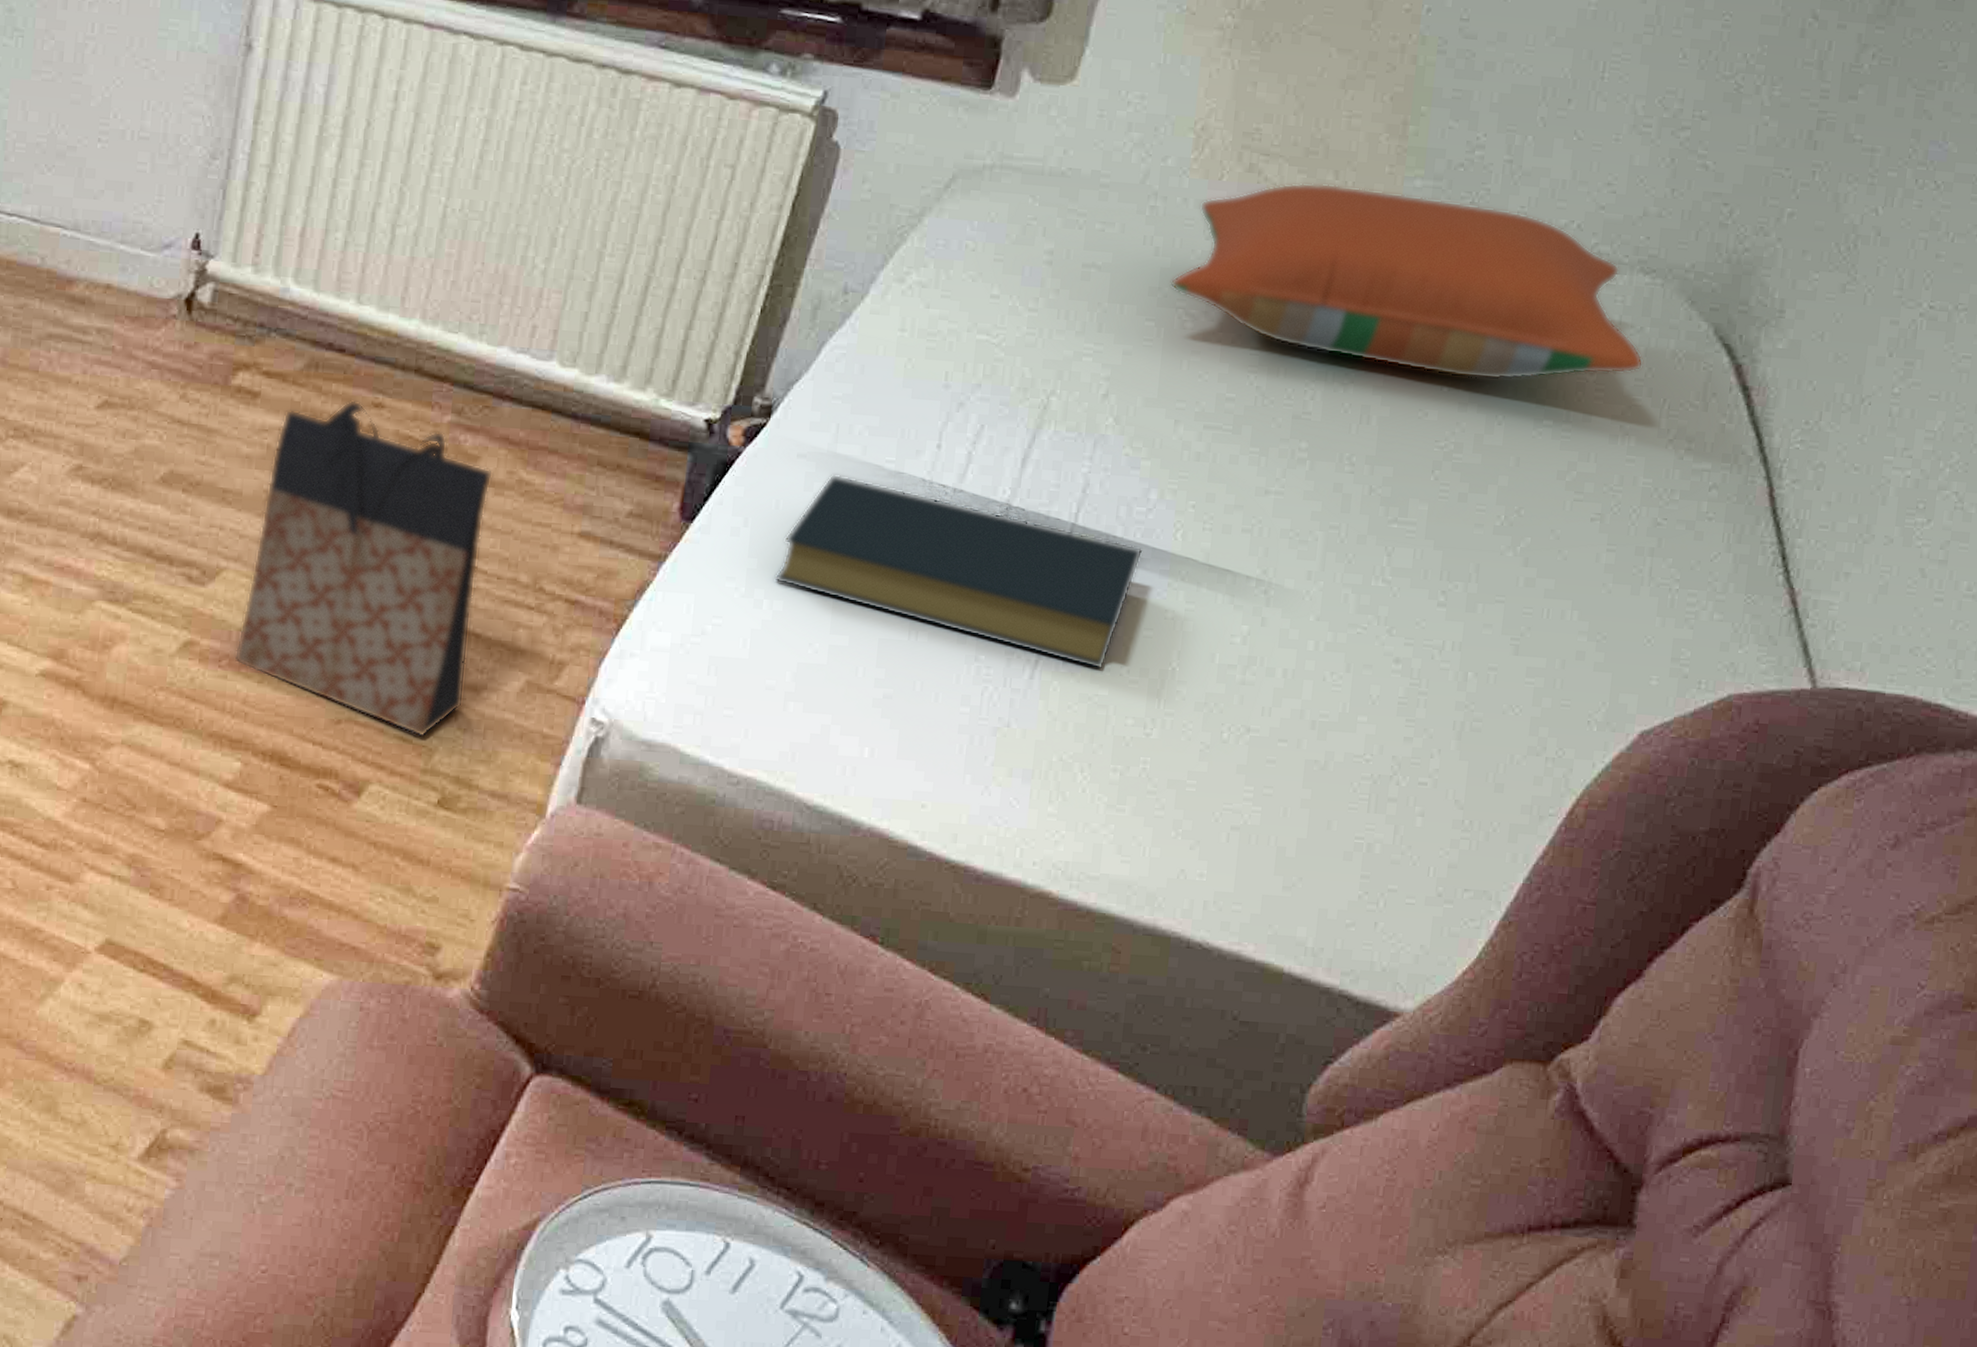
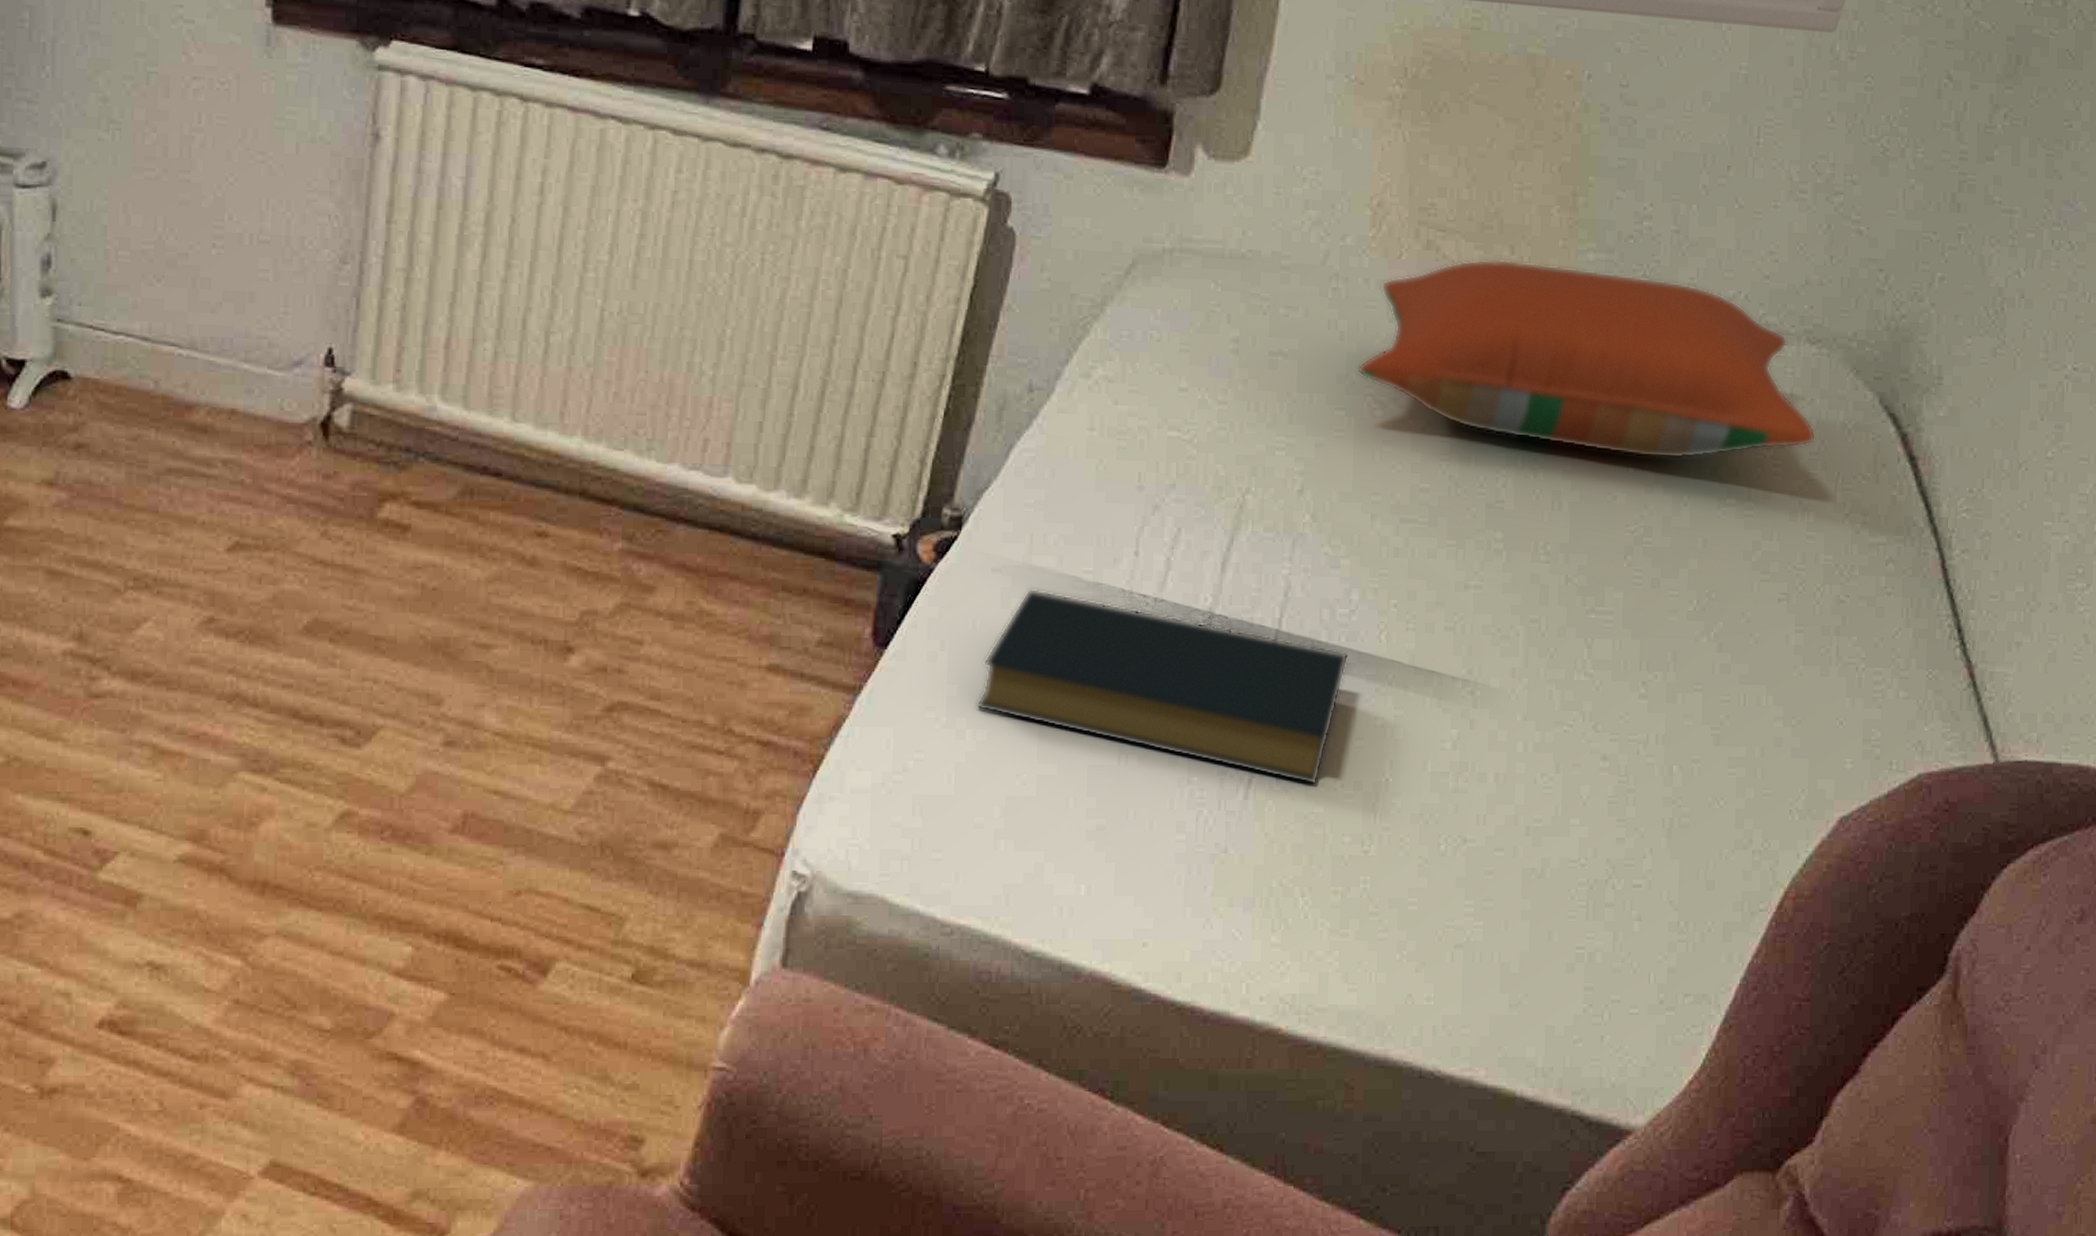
bag: present [234,400,494,737] -> none [398,530,671,904]

